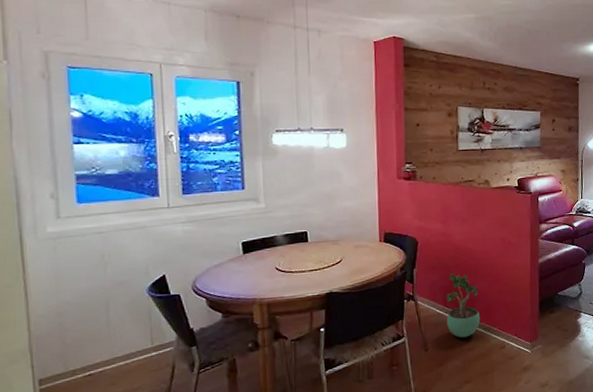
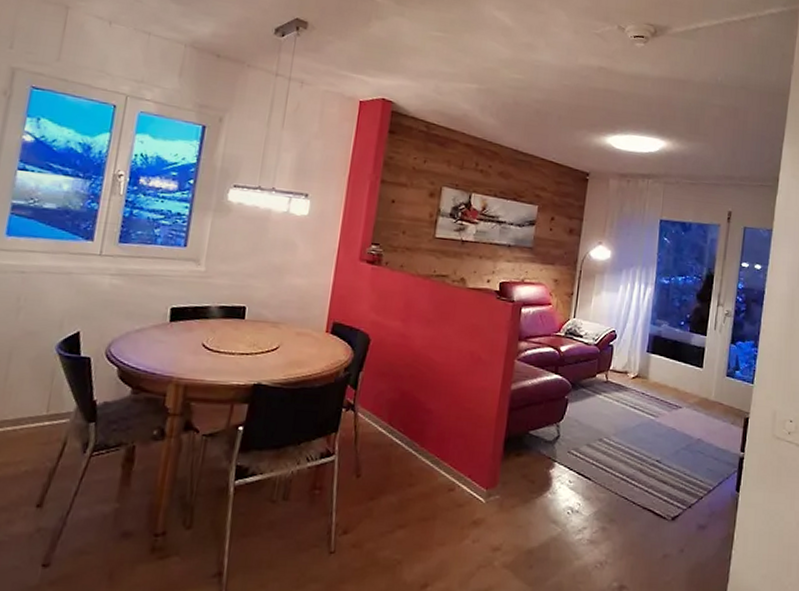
potted plant: present [445,273,481,338] -> none [388,385,433,469]

